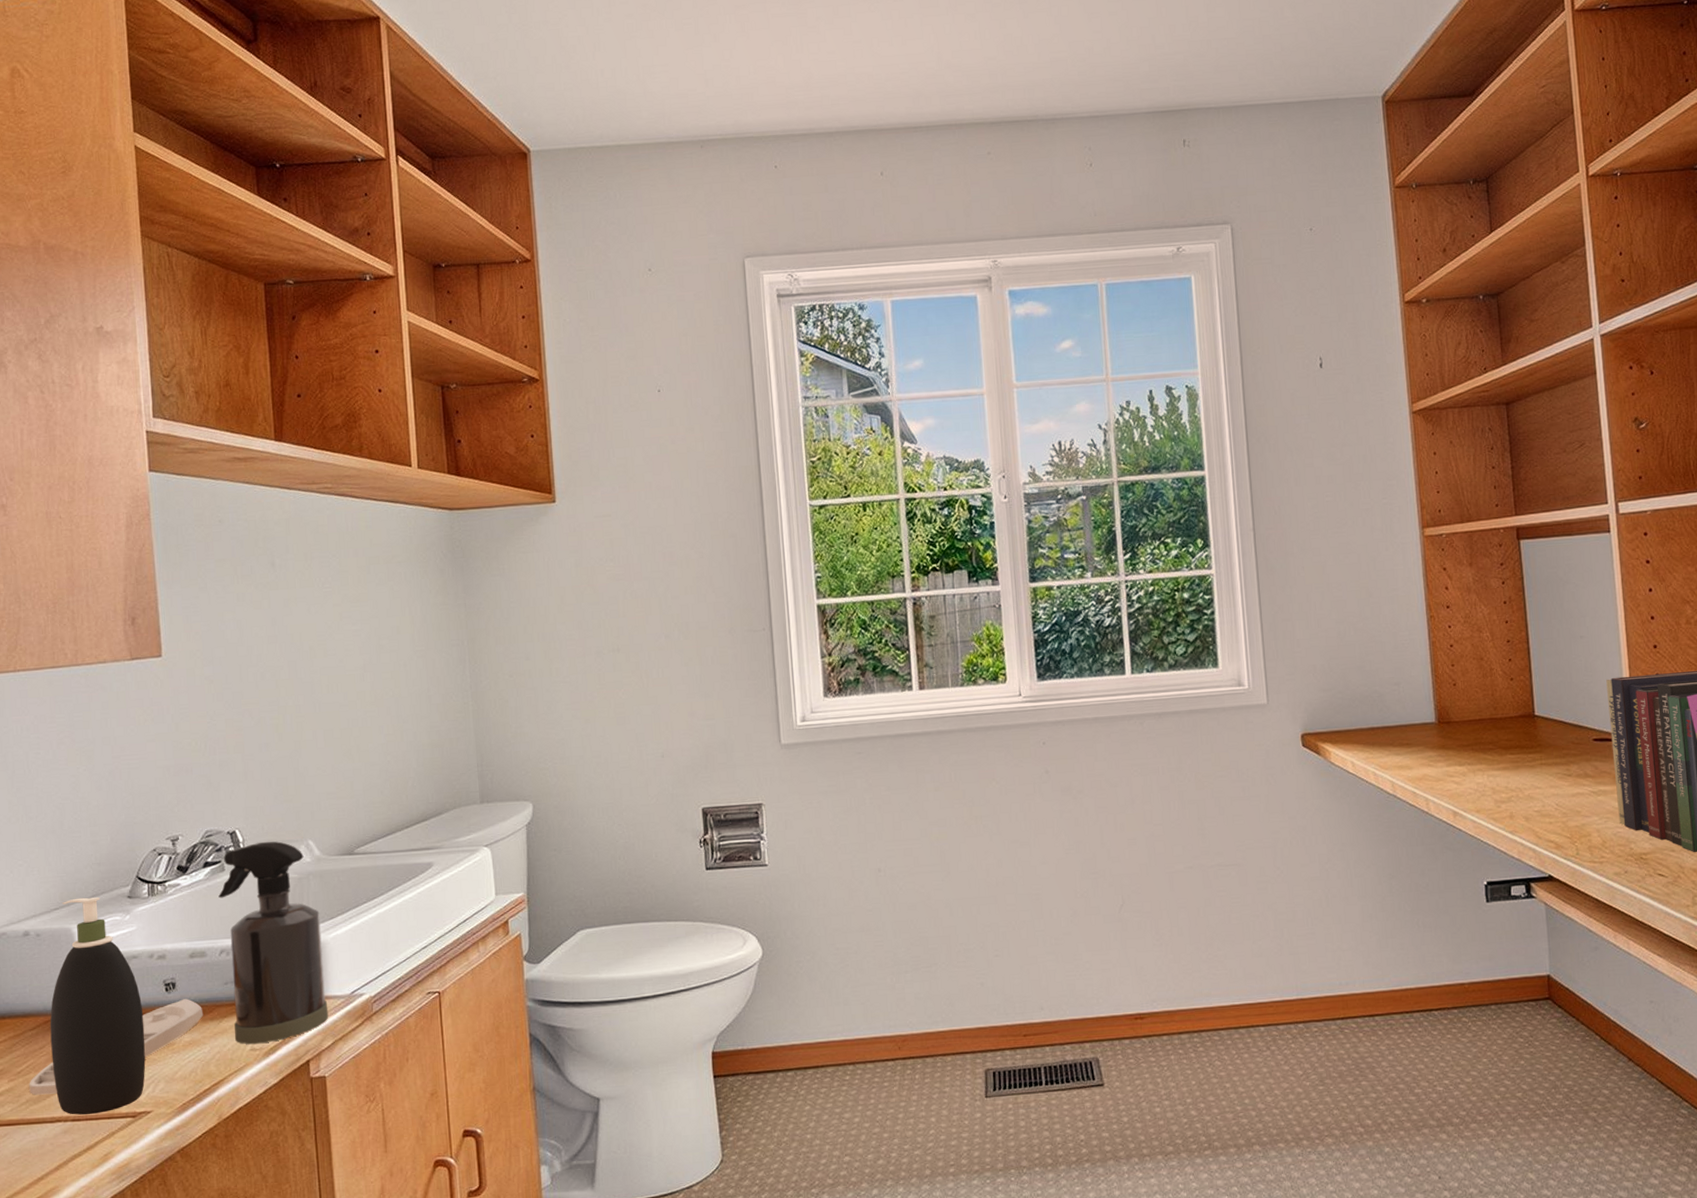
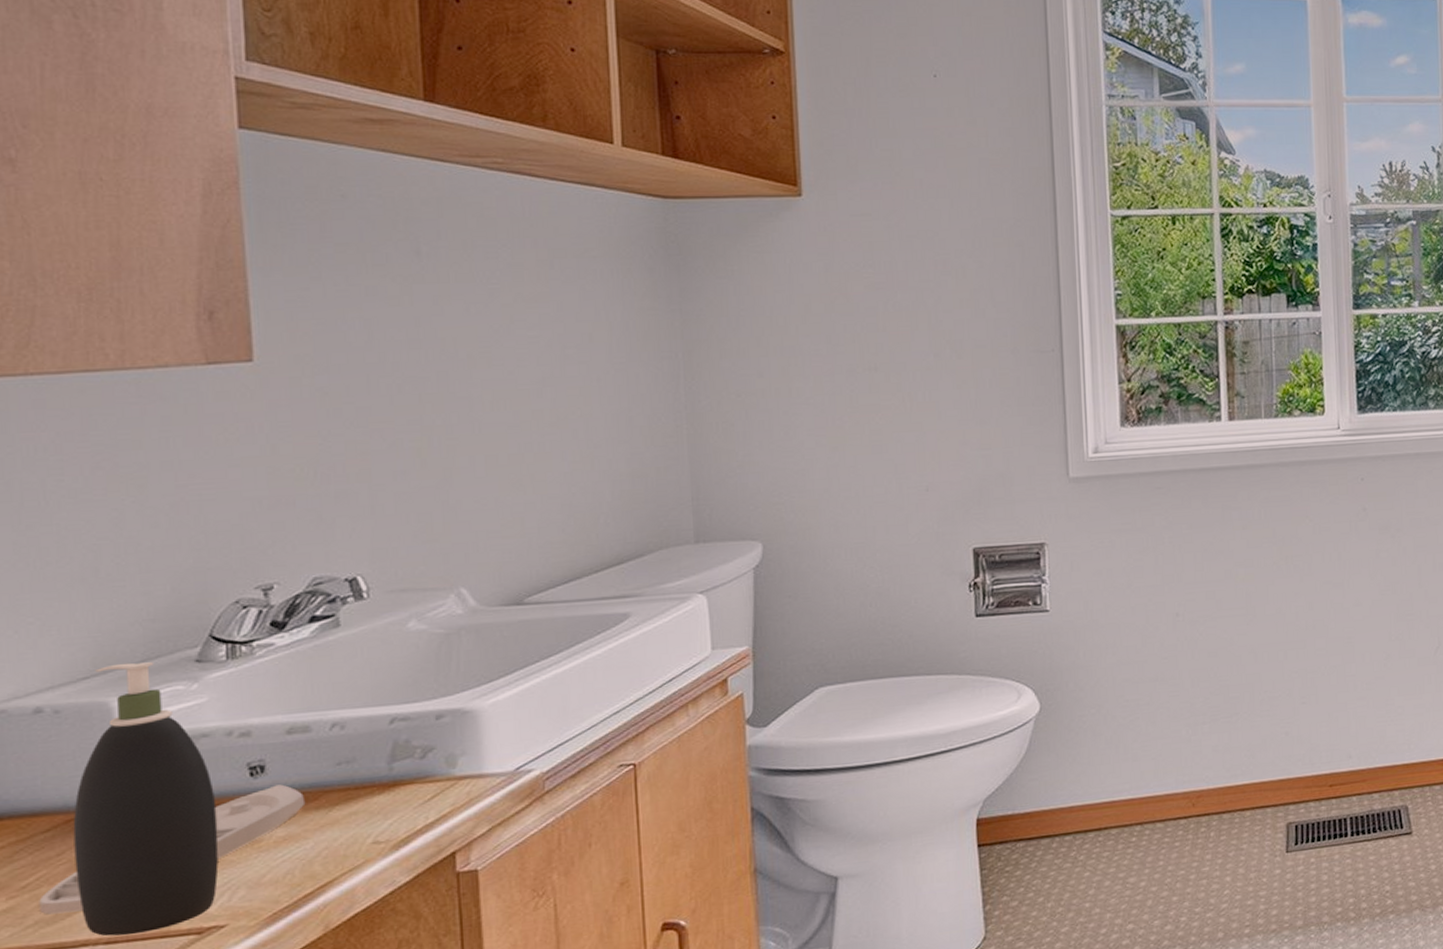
spray bottle: present [218,841,329,1045] -> none [330,589,484,837]

